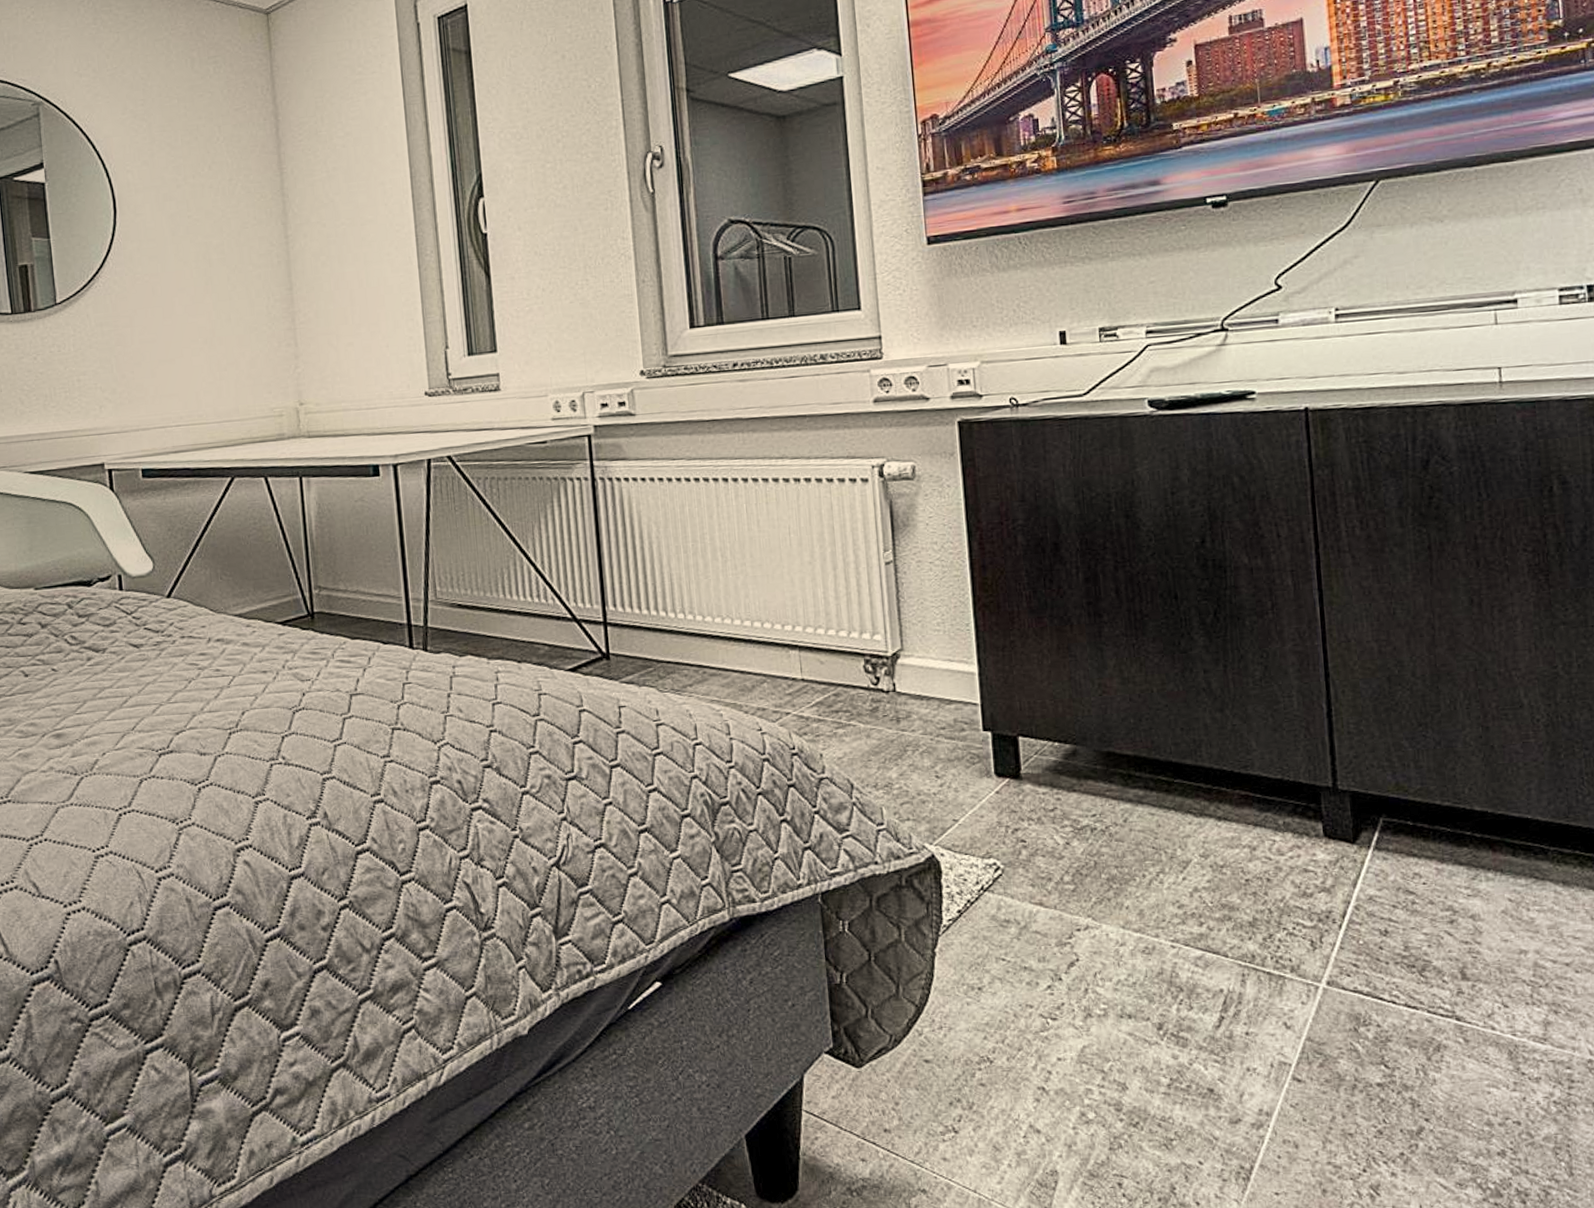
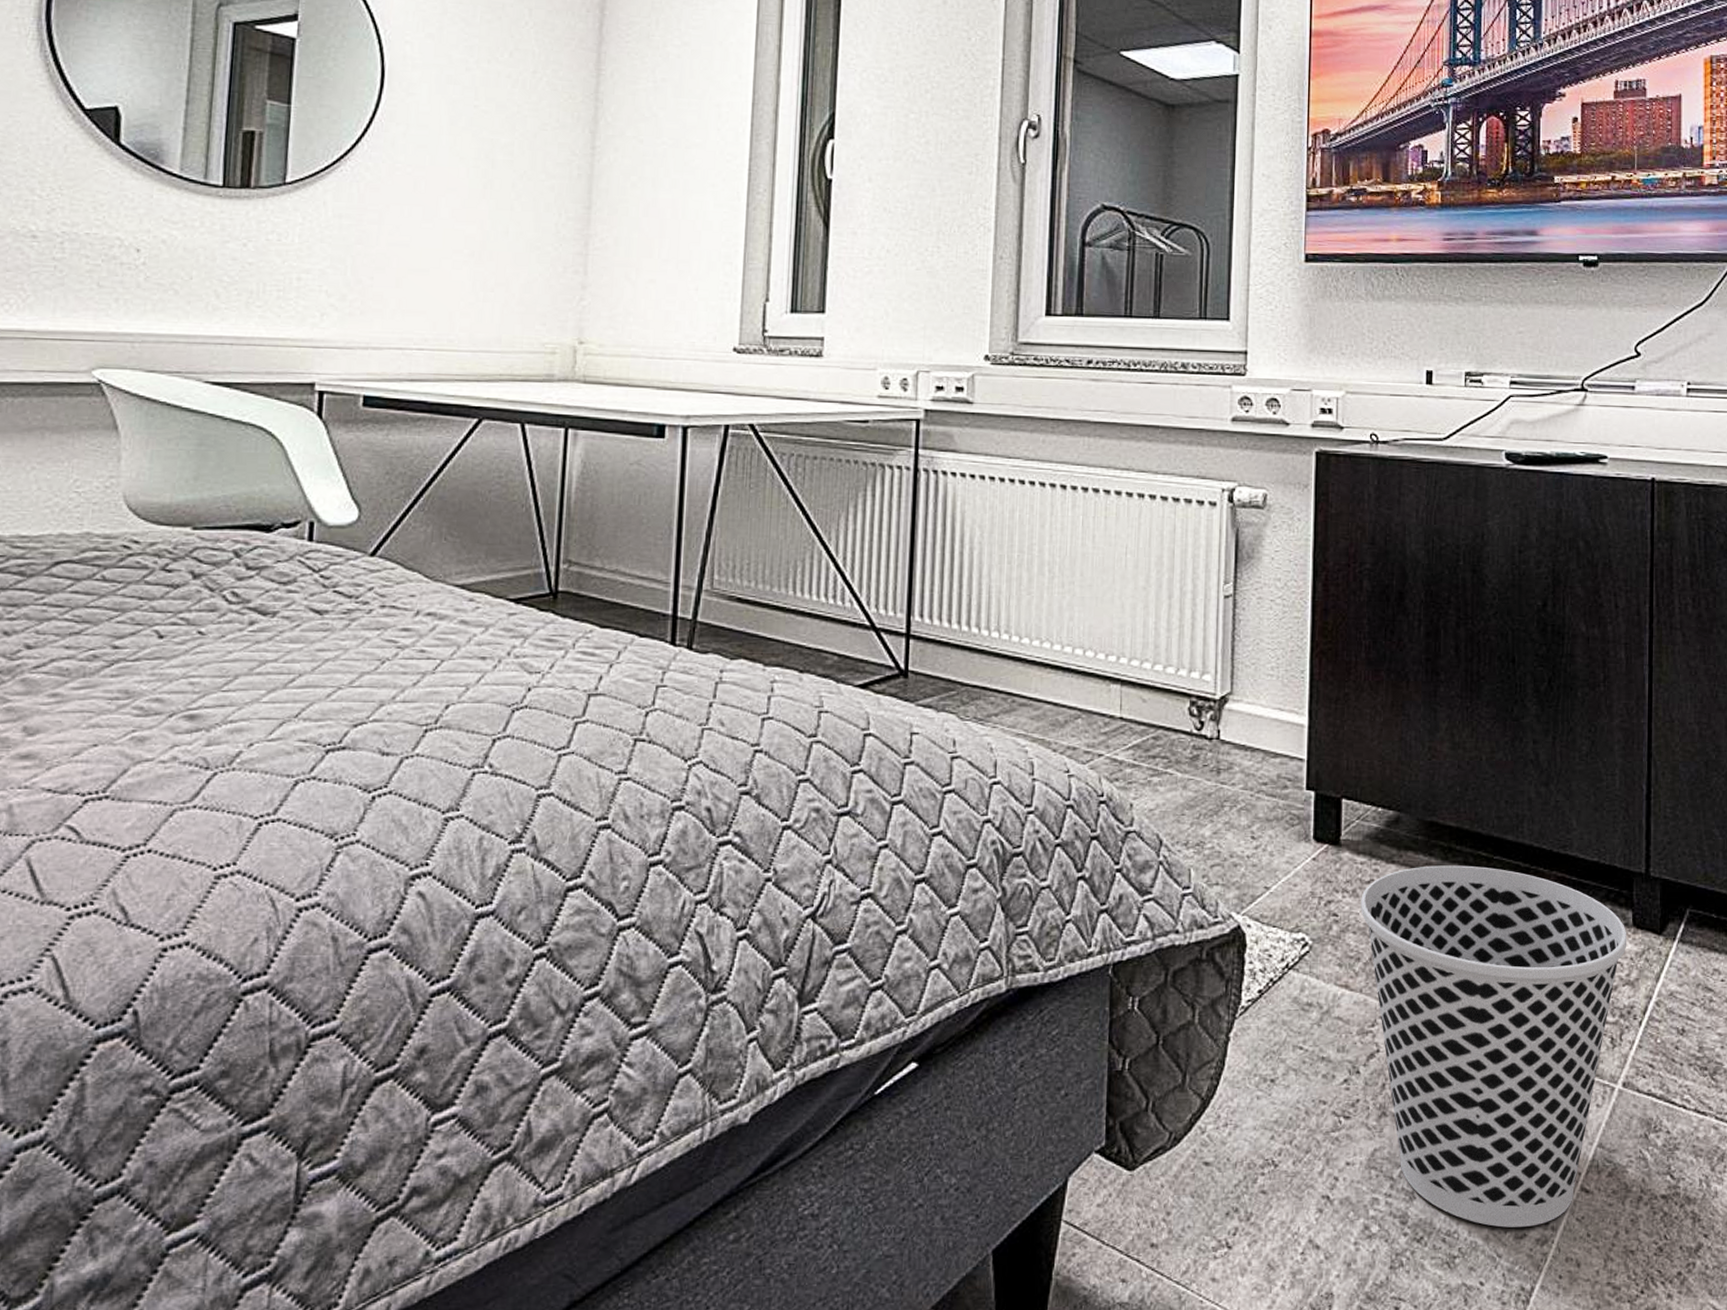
wastebasket: none [1046,790,1320,1114] -> present [1361,865,1627,1228]

